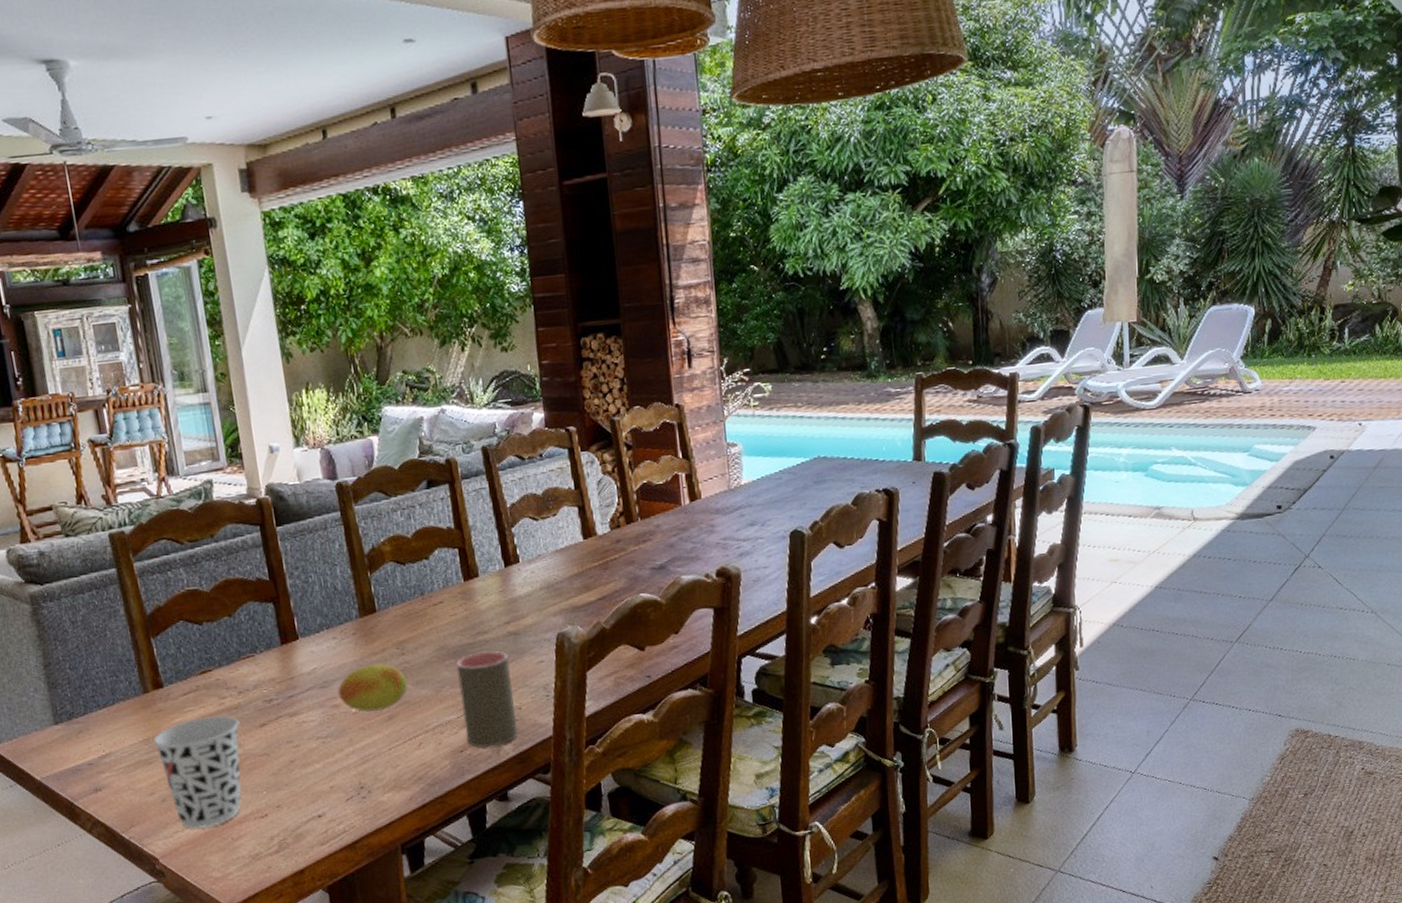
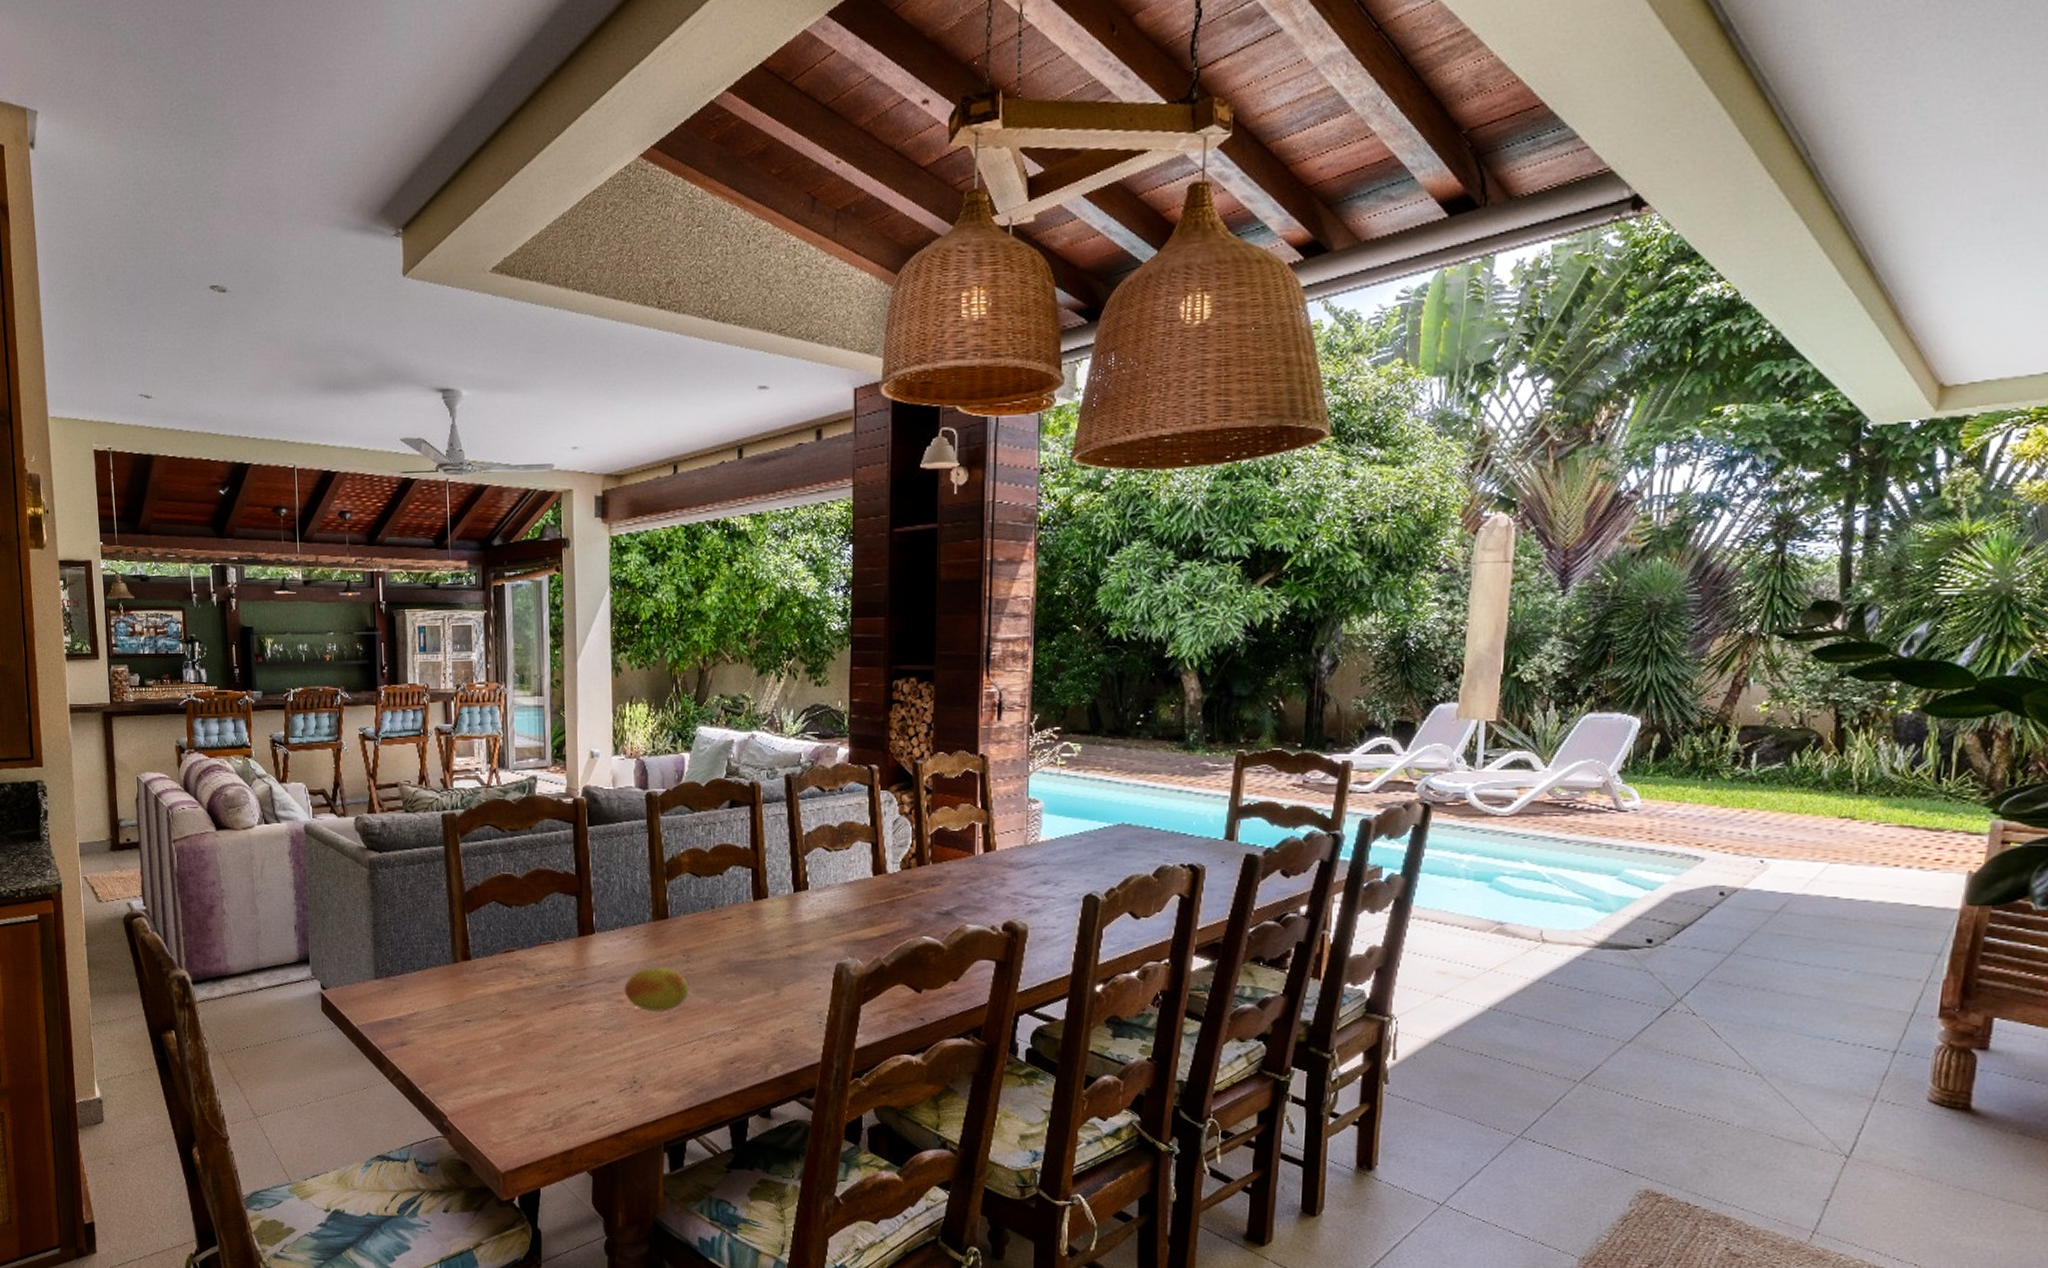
cup: present [153,715,242,829] -> none [456,993,533,1095]
cup: present [456,651,519,748] -> none [736,970,788,1063]

